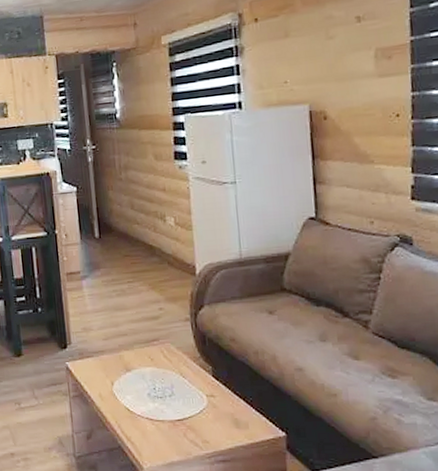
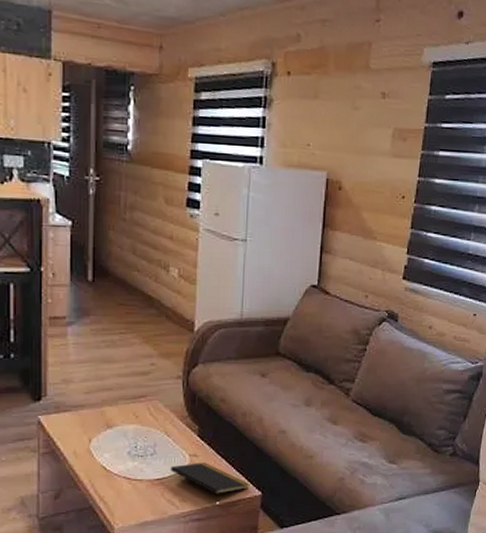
notepad: none [189,403,273,443] -> present [170,462,250,502]

